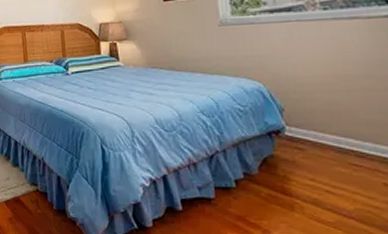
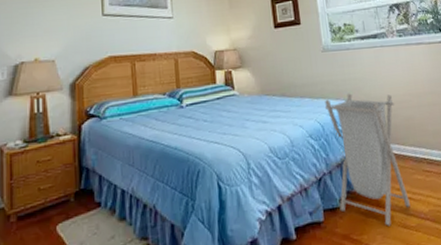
laundry hamper: none [220,71,328,217] -> present [324,93,410,226]

